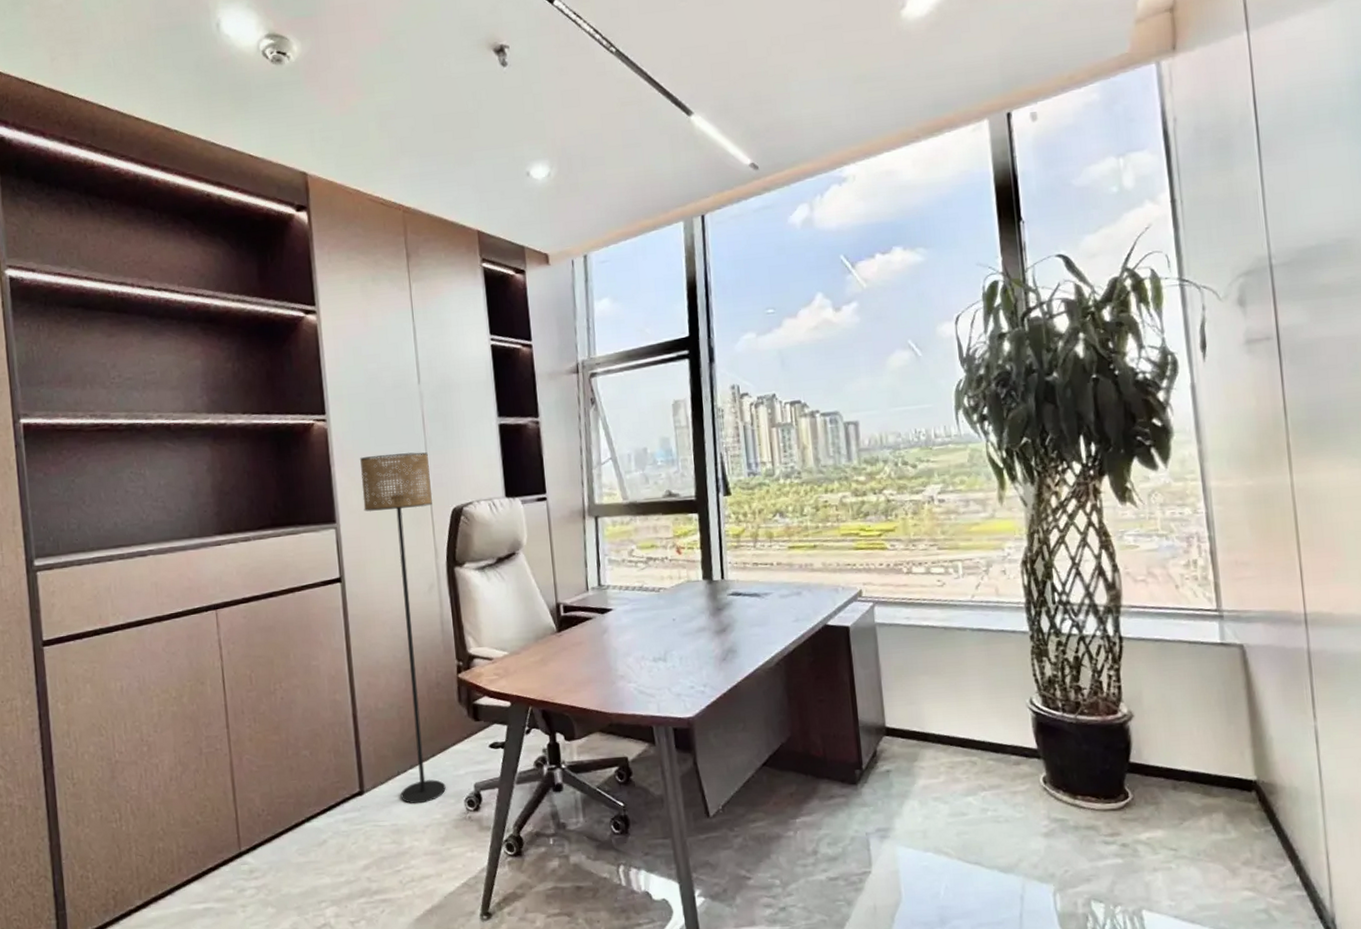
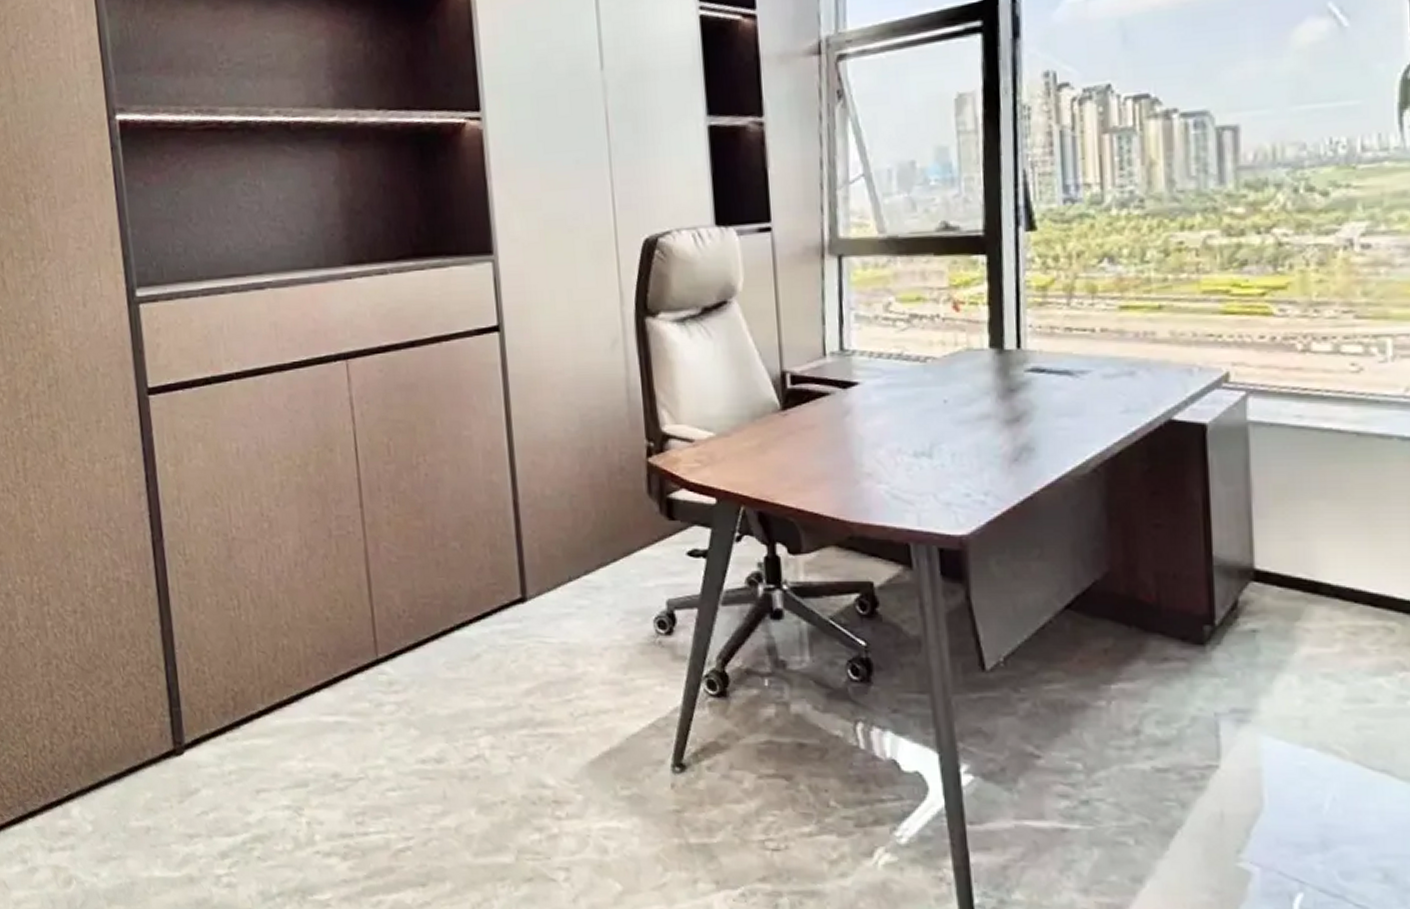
floor lamp: present [359,452,446,804] -> none [523,162,630,620]

